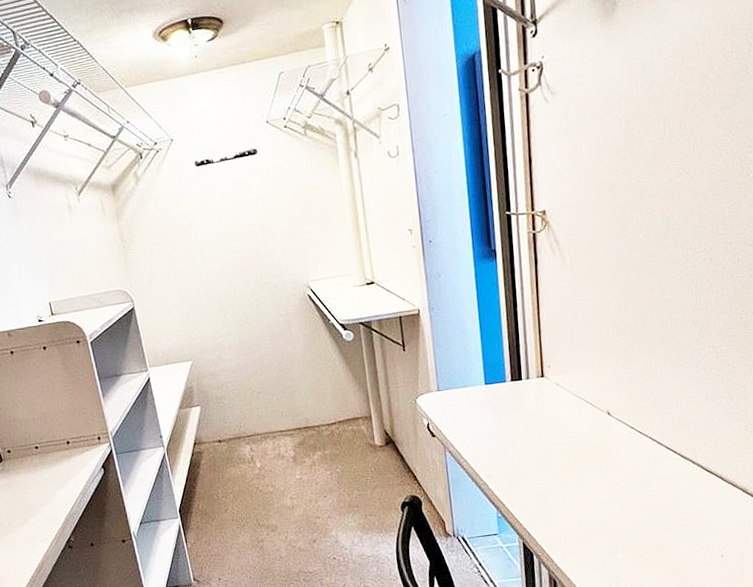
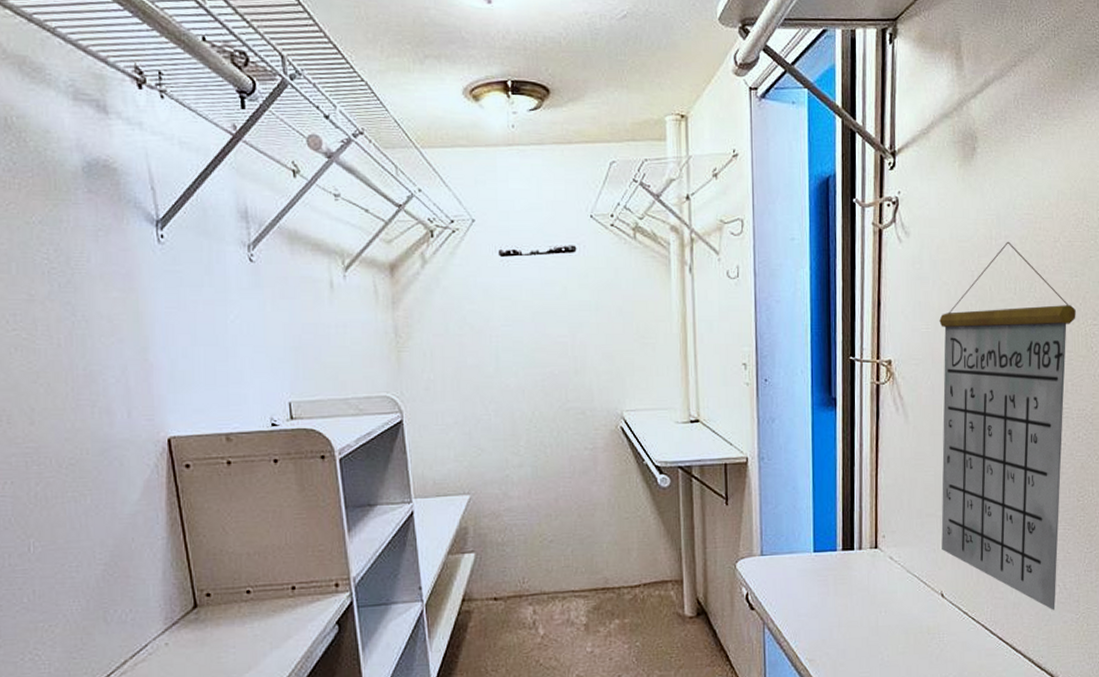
calendar: none [590,85,730,420] -> present [939,241,1076,611]

